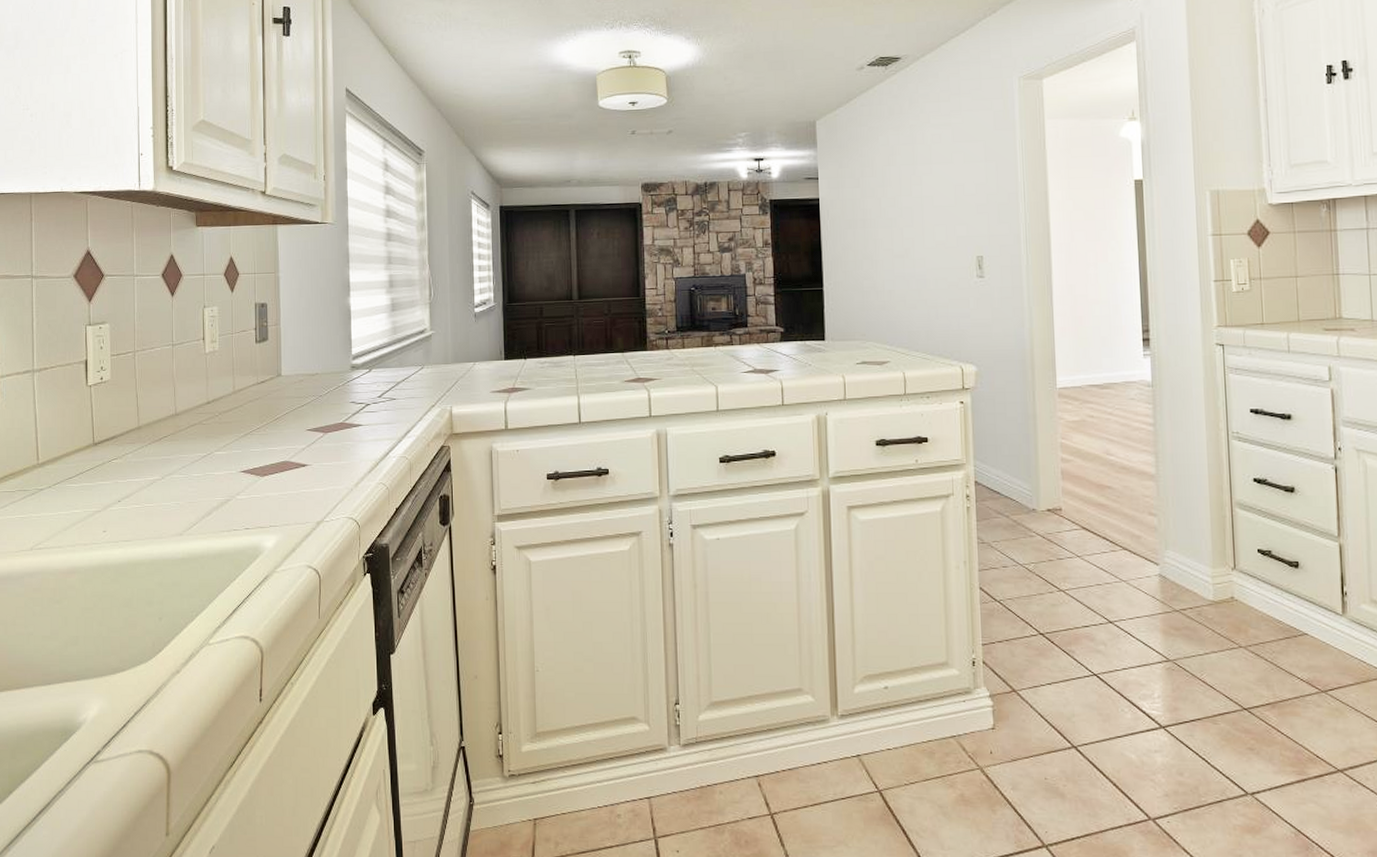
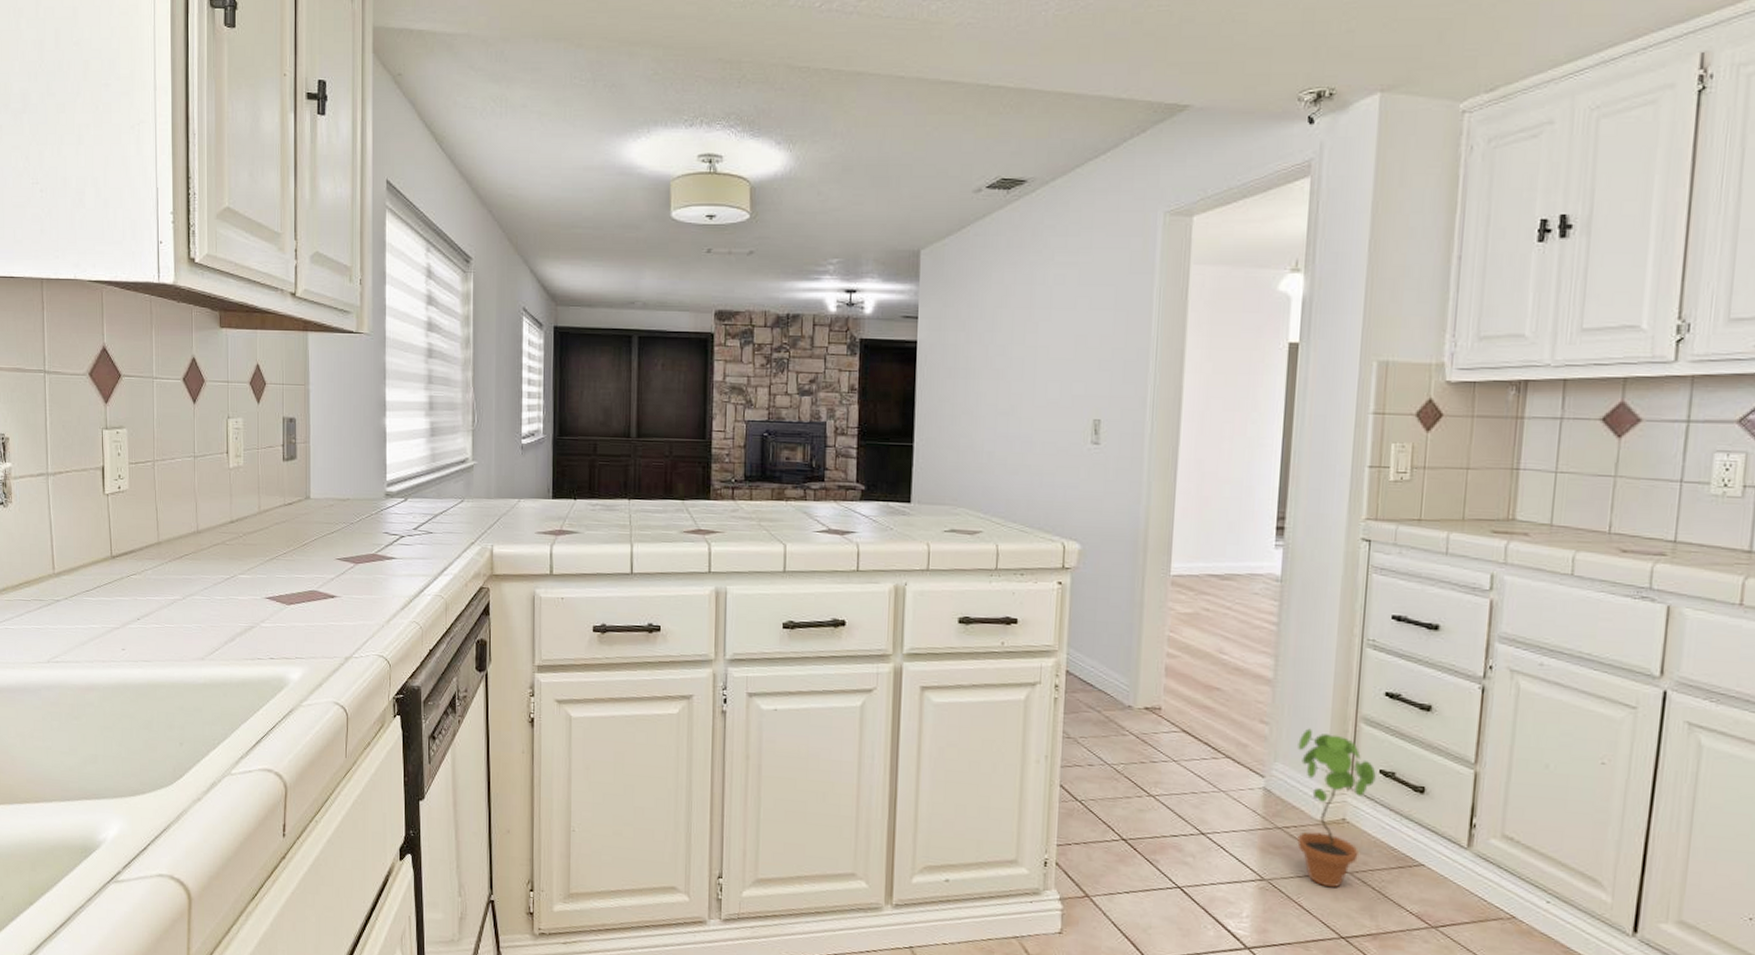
potted plant: none [1184,516,1255,663] -> present [1297,728,1376,888]

